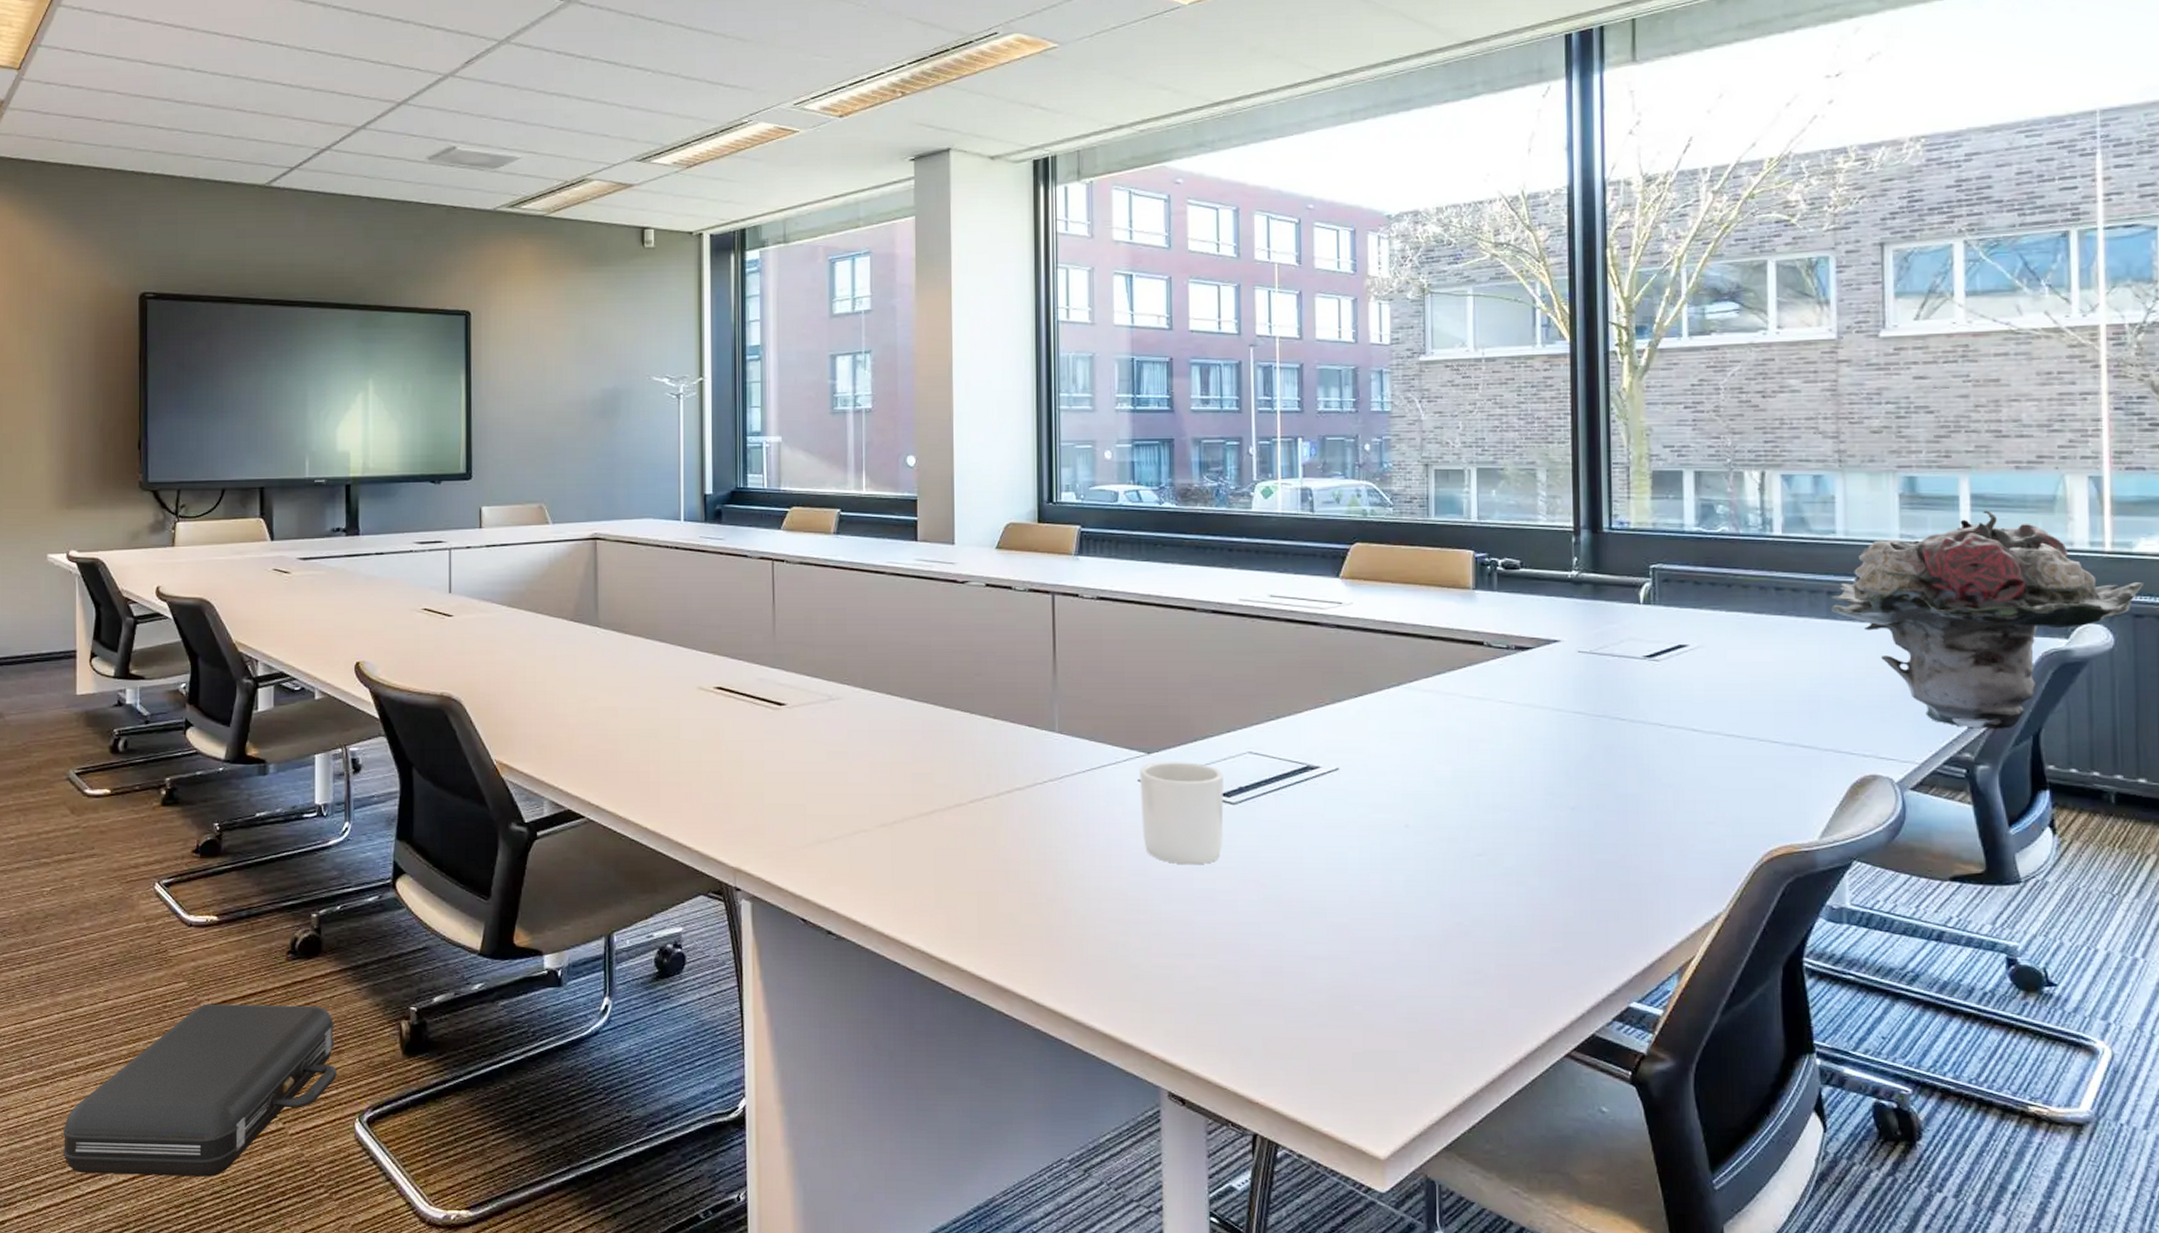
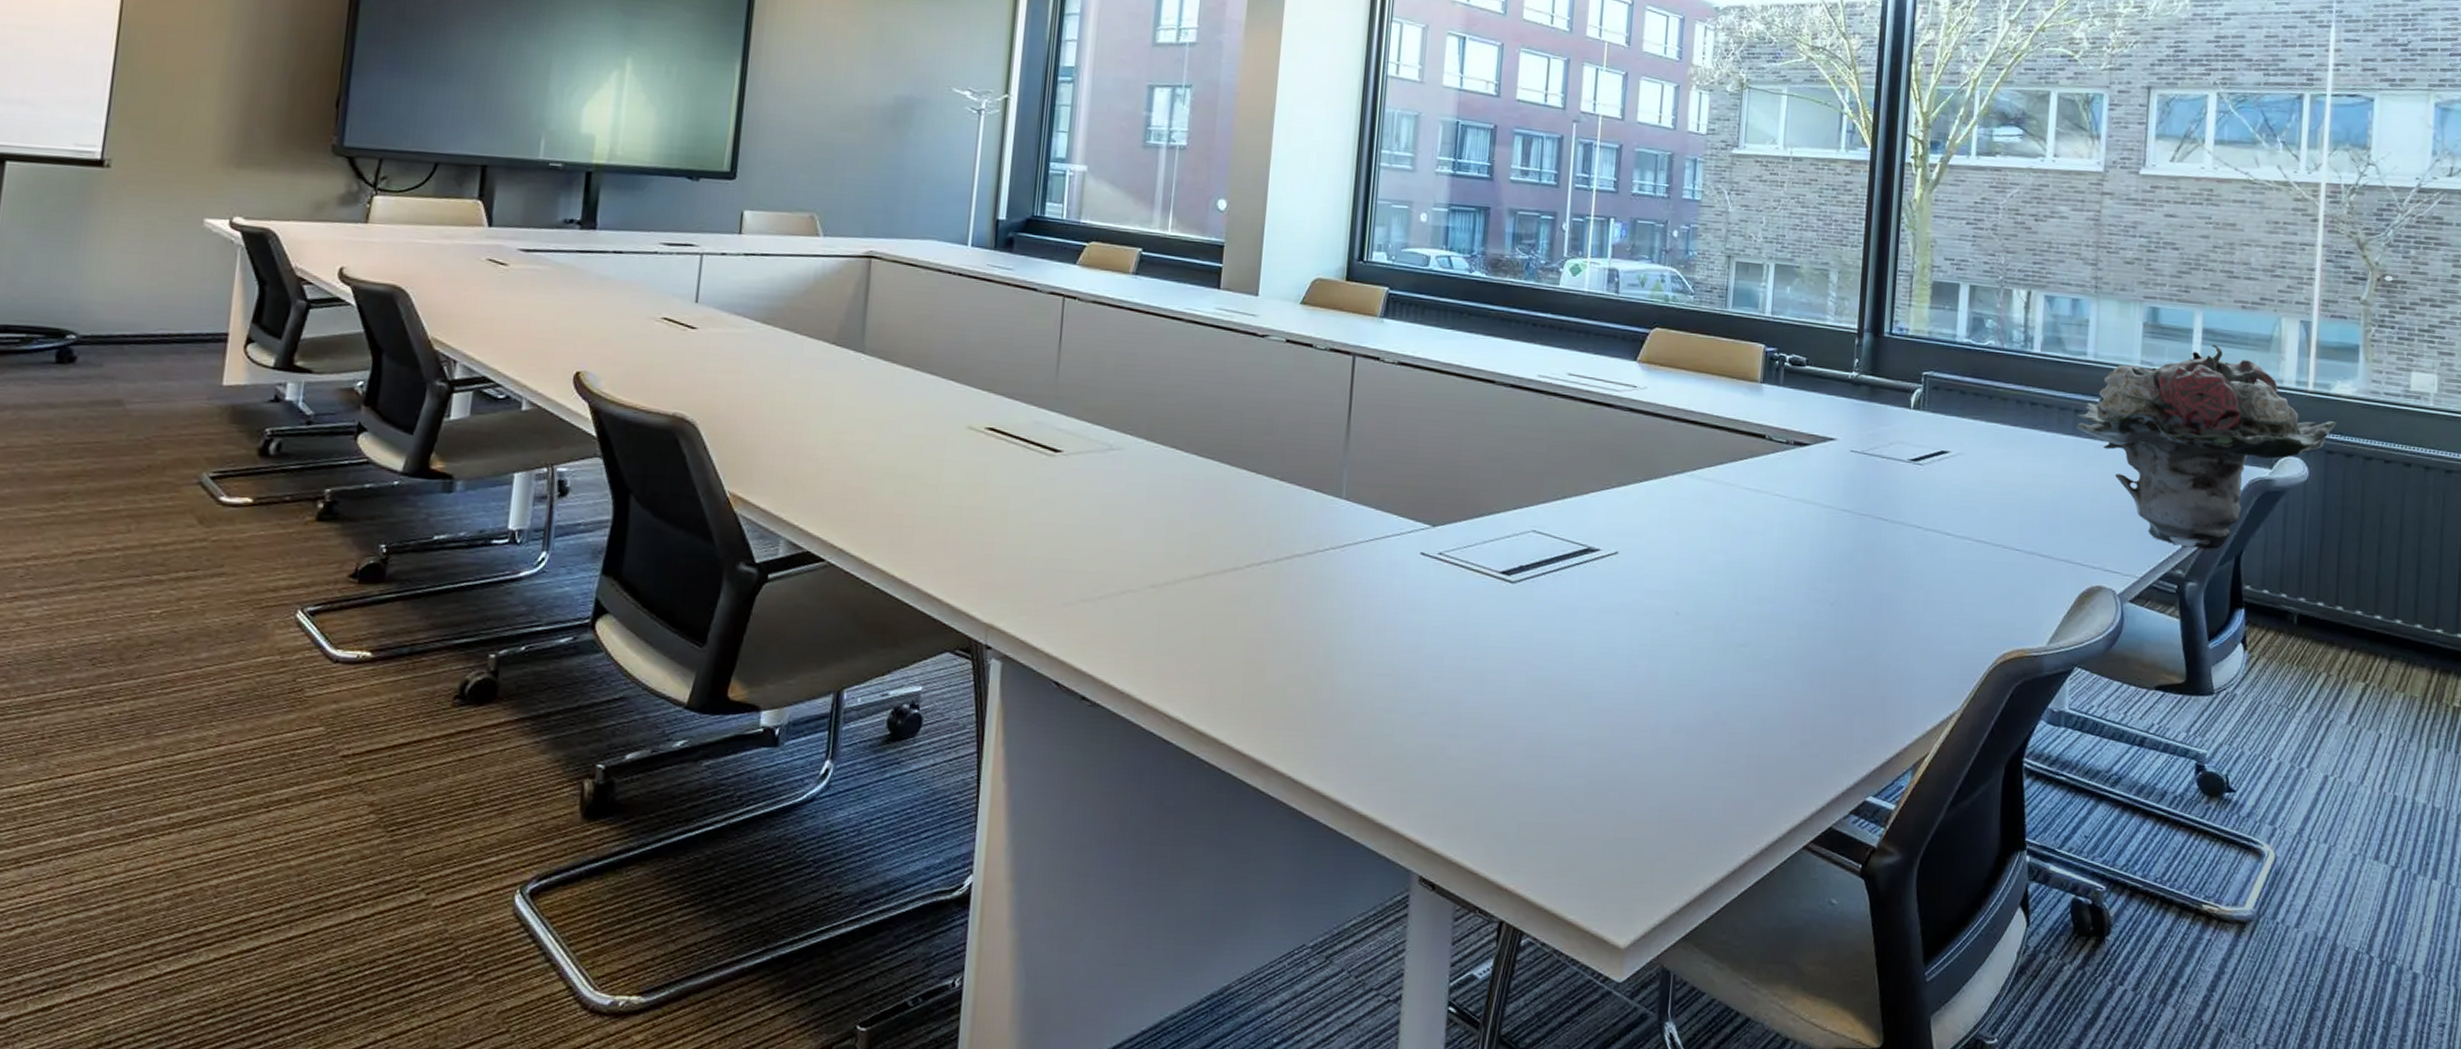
briefcase: present [62,1003,337,1177] -> none [139,753,503,956]
mug: present [1140,762,1224,865] -> none [1419,535,1506,643]

